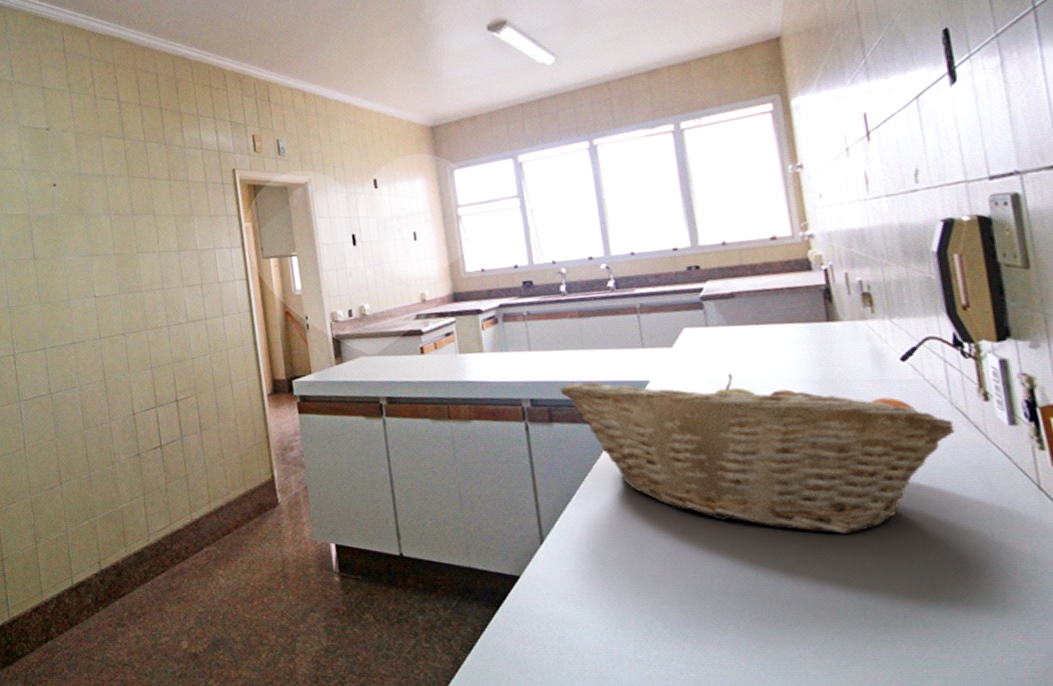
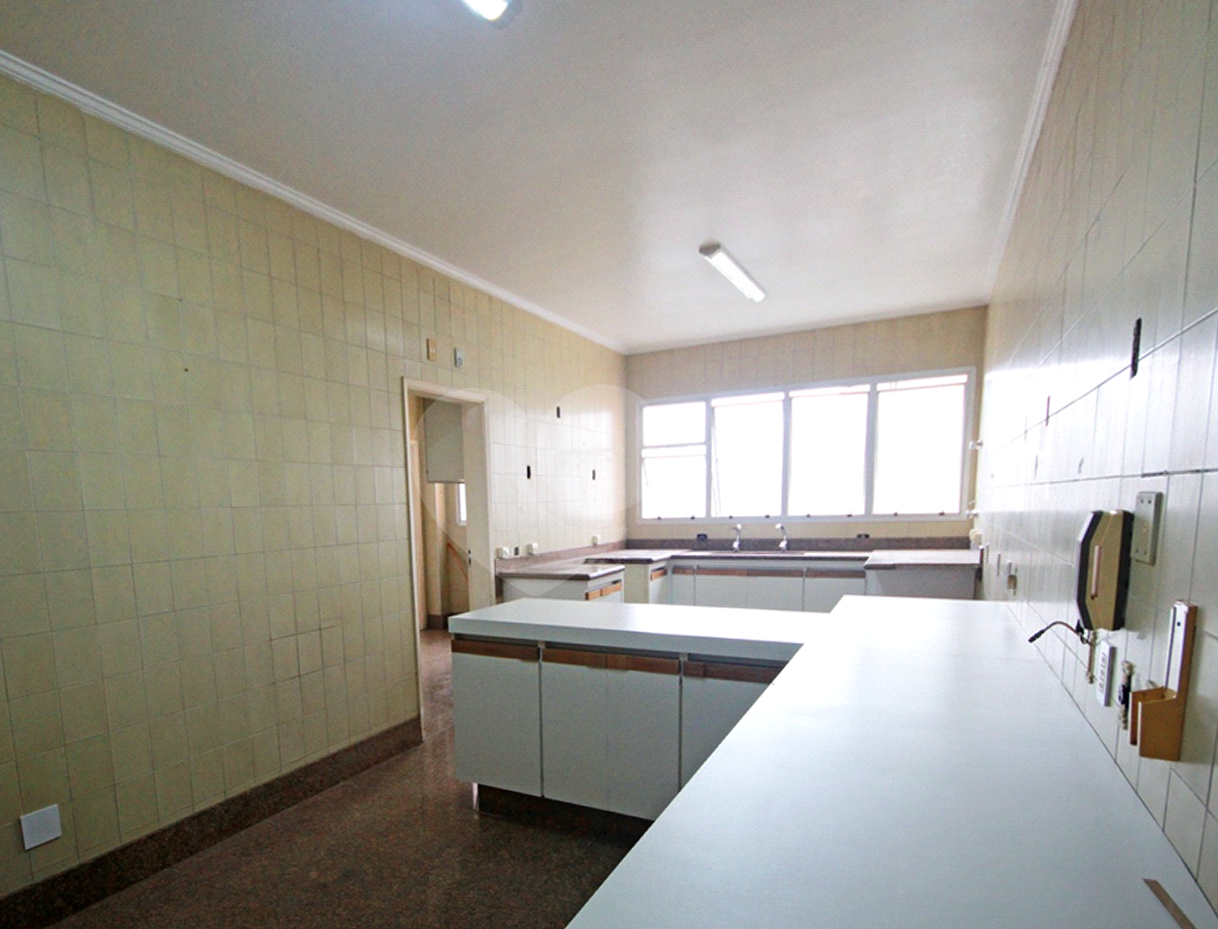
fruit basket: present [560,373,955,534] -> none [718,640,1060,794]

